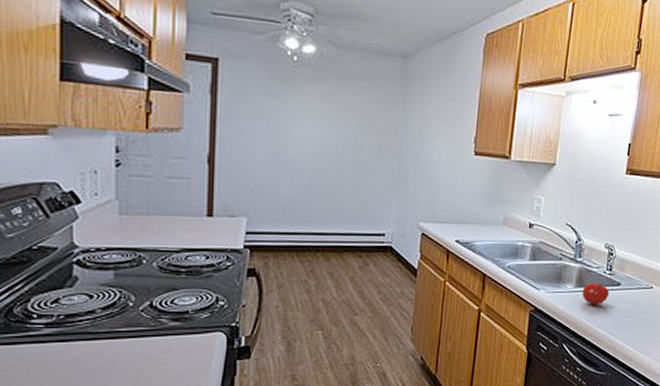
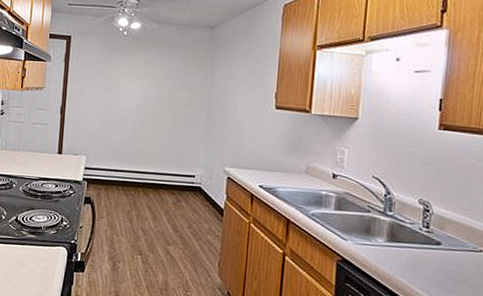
fruit: present [582,283,610,304] -> none [394,239,428,263]

